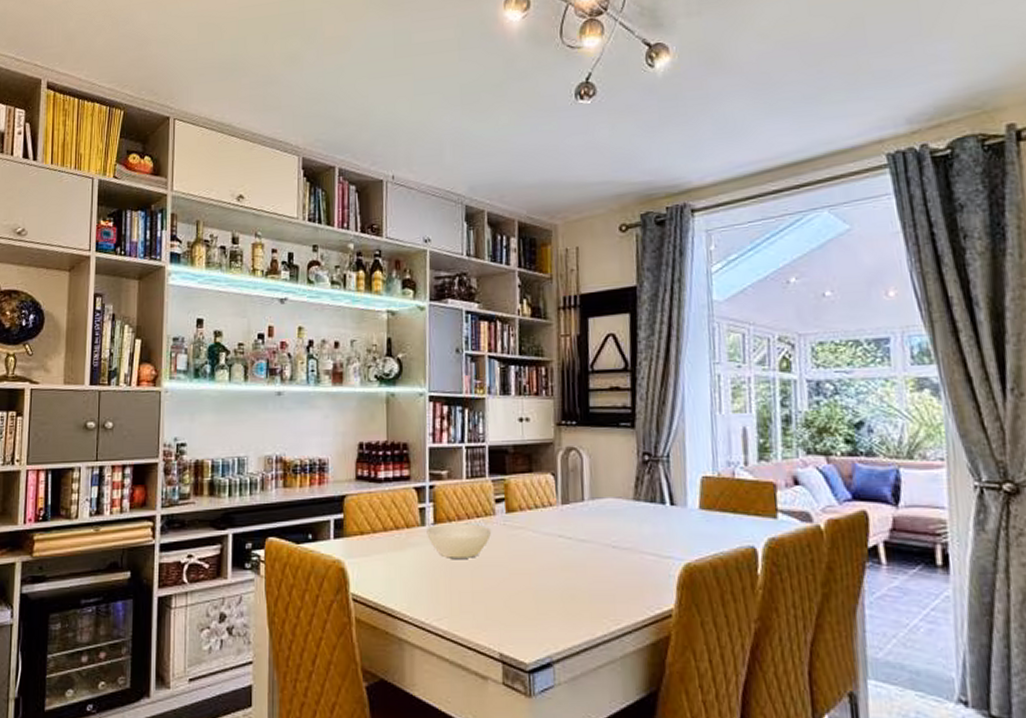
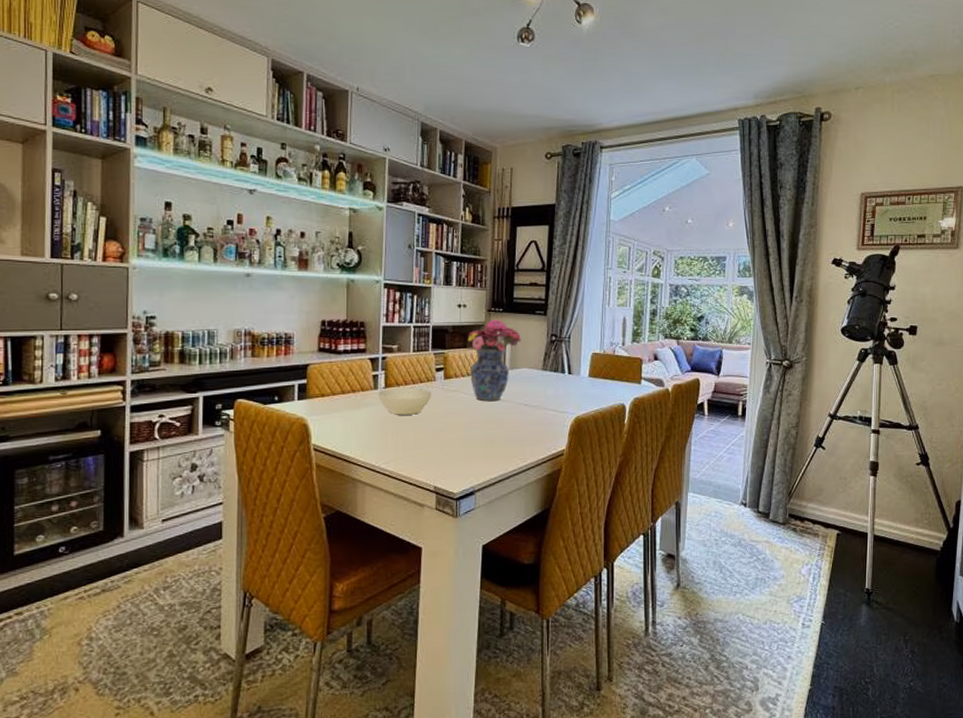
flower arrangement: none [533,435,603,542] -> present [467,319,521,402]

